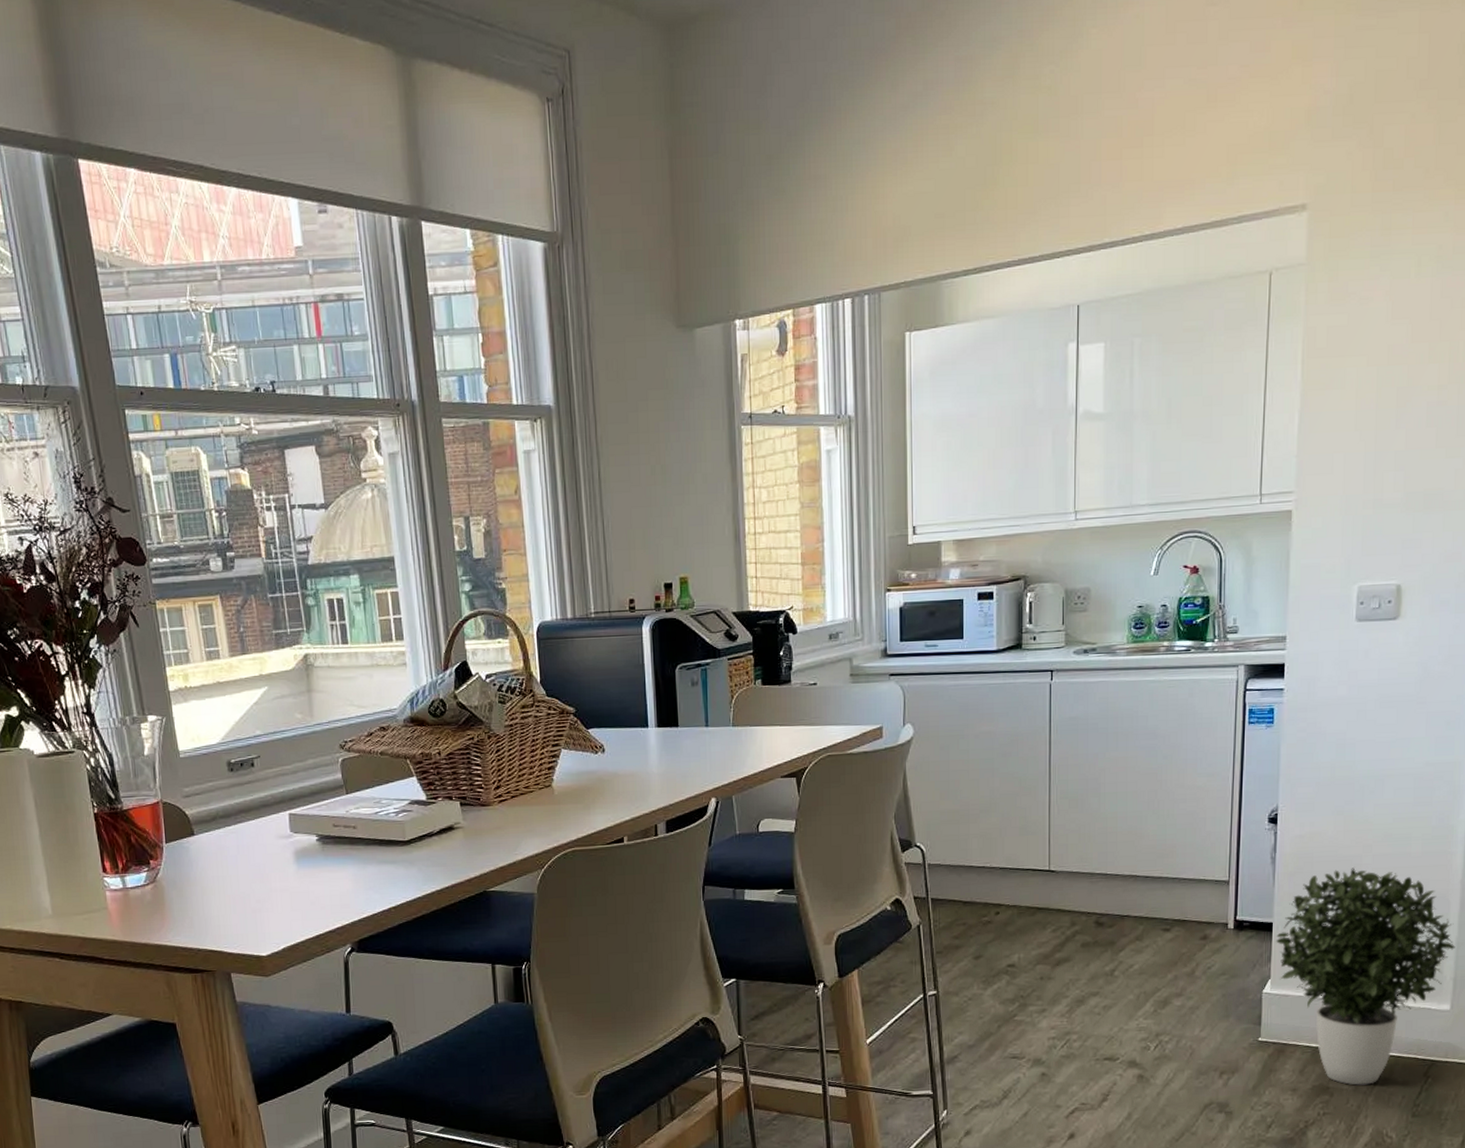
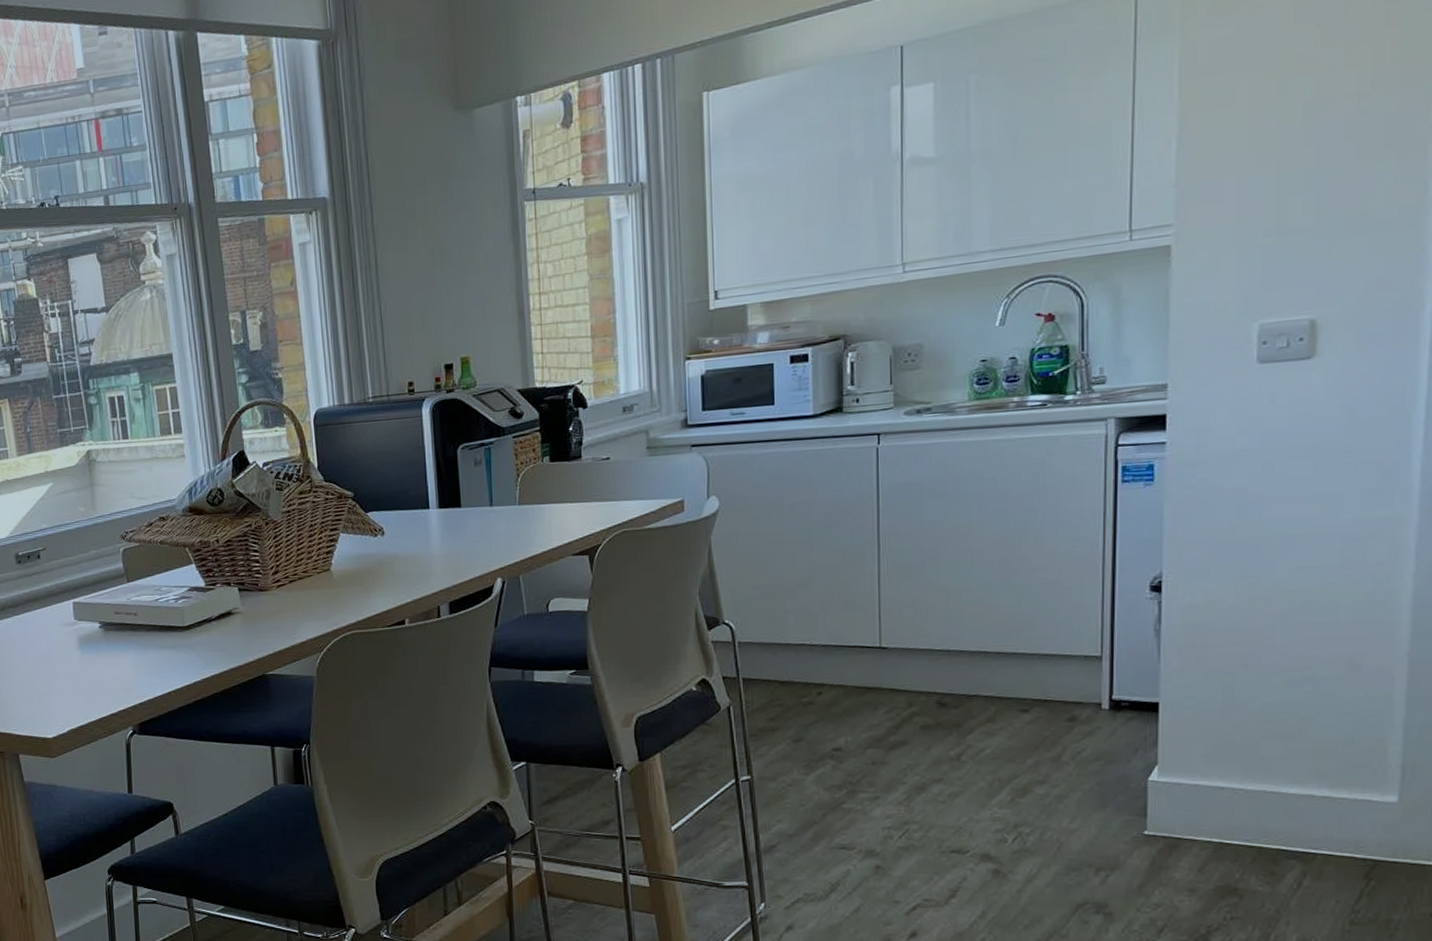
potted plant: present [1276,868,1455,1086] -> none [1164,640,1403,887]

